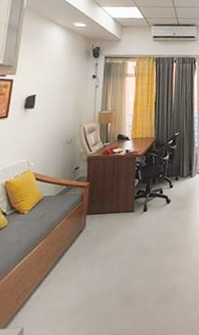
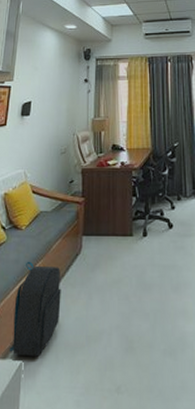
backpack: none [10,241,64,323] -> present [10,261,61,357]

